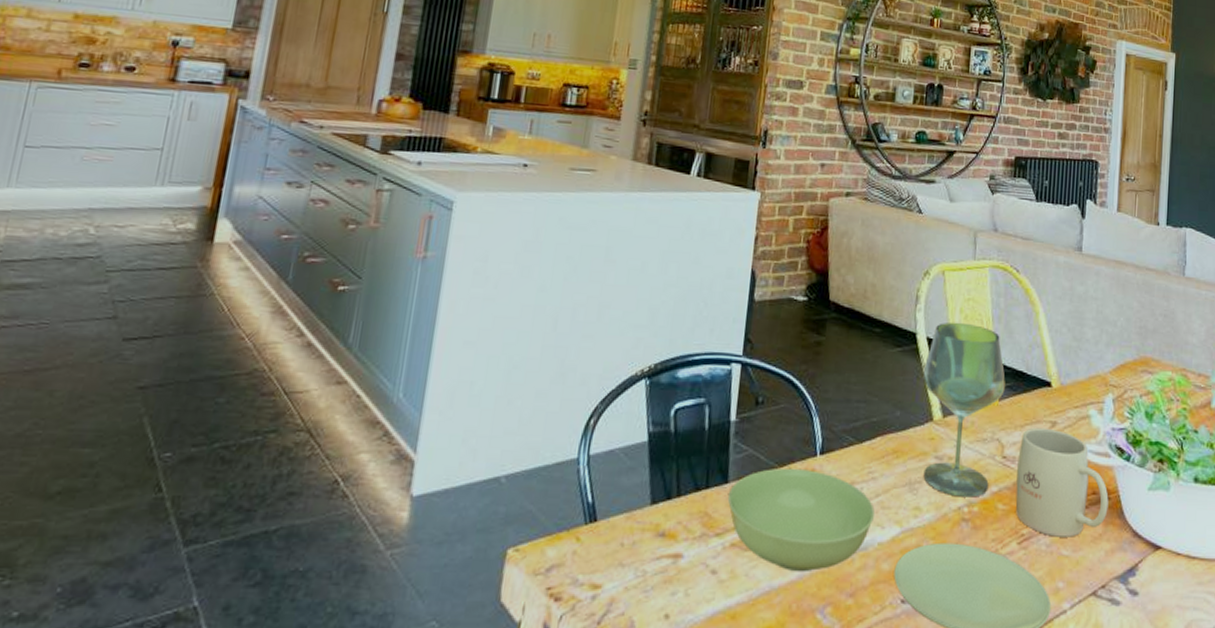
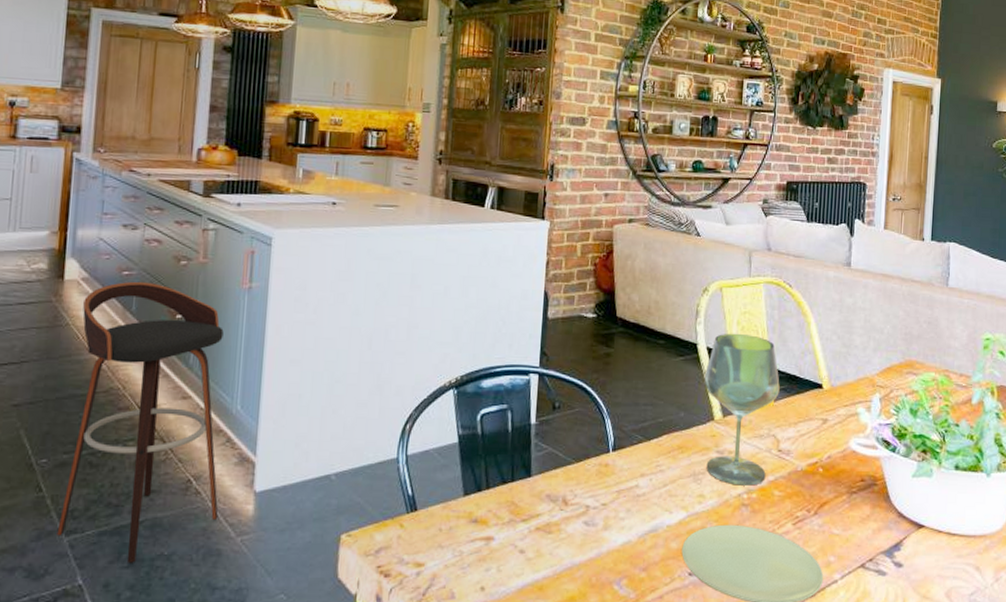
bar stool: none [174,246,391,581] -> present [57,281,224,563]
bowl: present [727,467,875,572] -> none [531,463,663,551]
mug: present [1015,427,1109,537] -> none [790,424,876,519]

